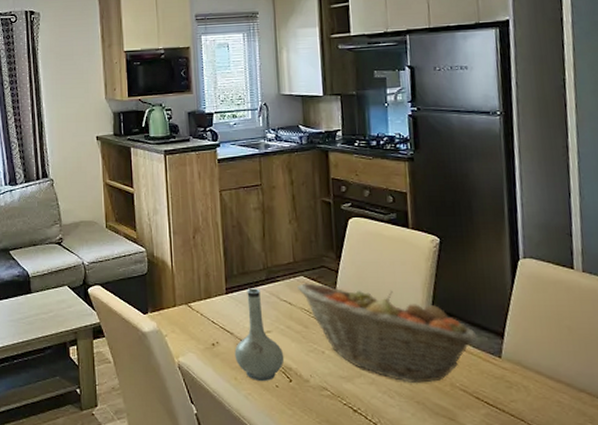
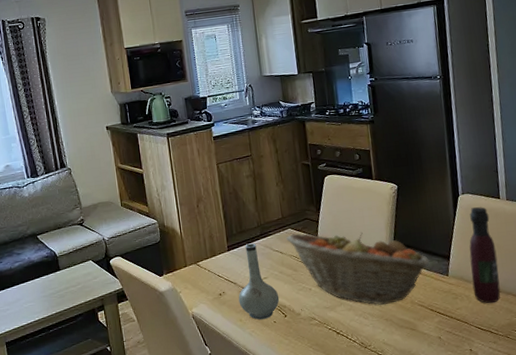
wine bottle: none [530,277,571,401] -> present [469,207,501,304]

